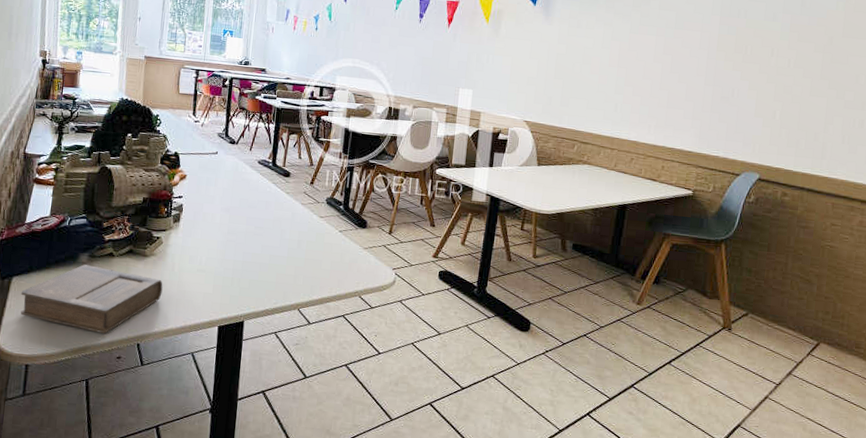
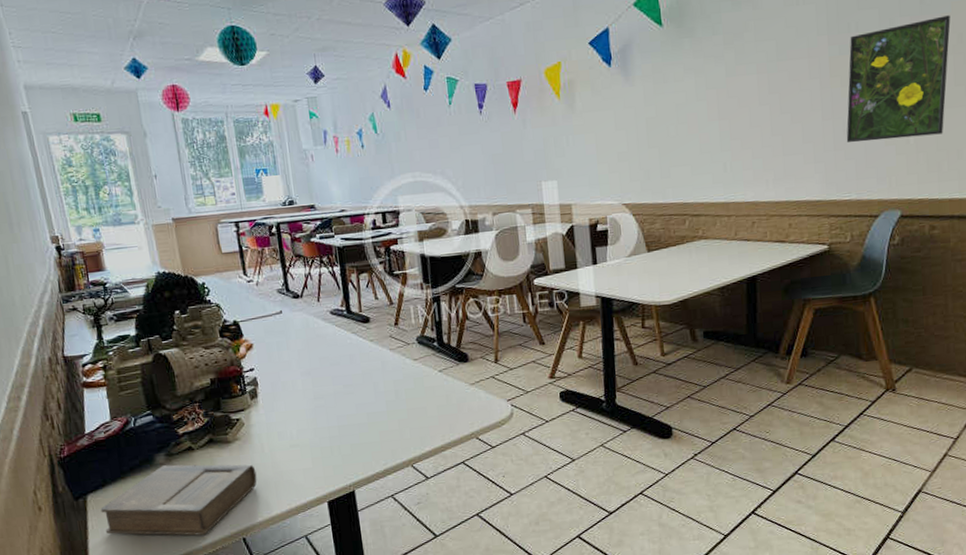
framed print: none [722,19,825,117] -> present [846,15,951,143]

